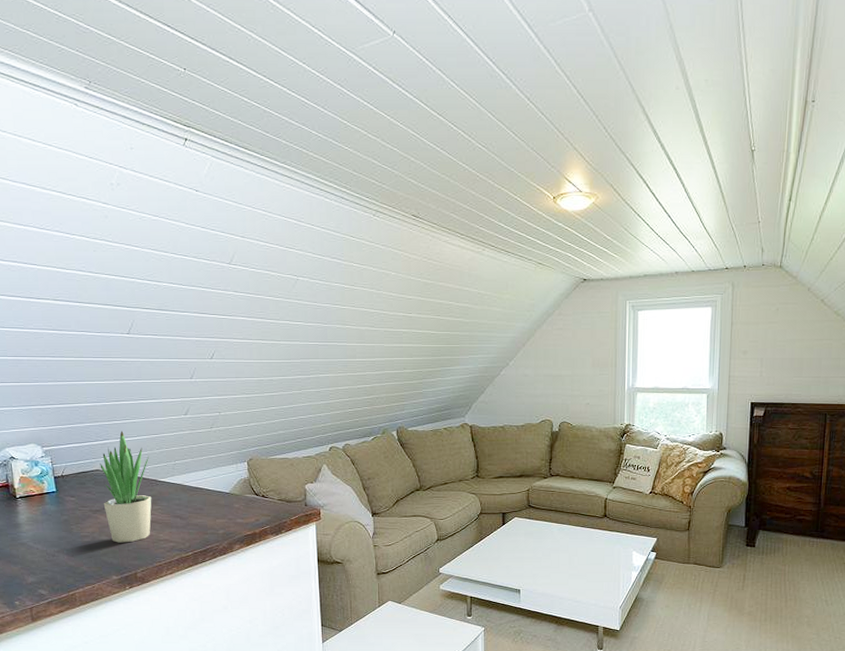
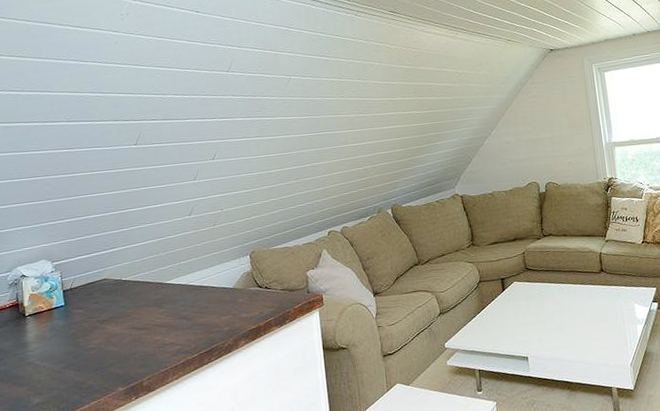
potted plant: present [100,431,152,543] -> none [107,237,158,352]

